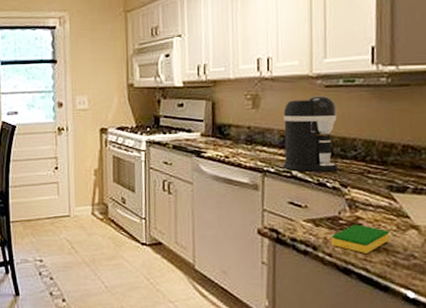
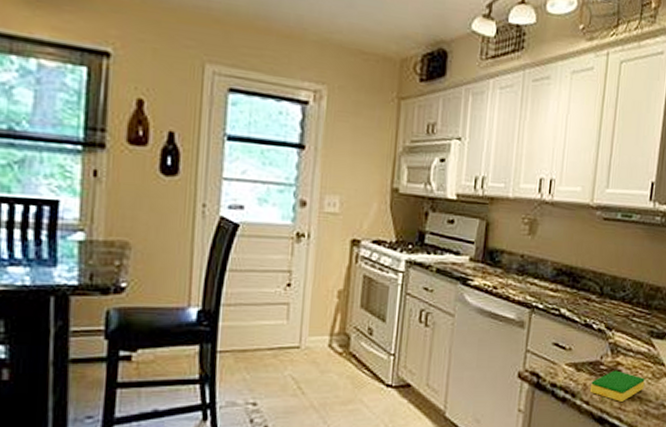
coffee maker: present [283,95,339,172] -> none [552,228,612,313]

